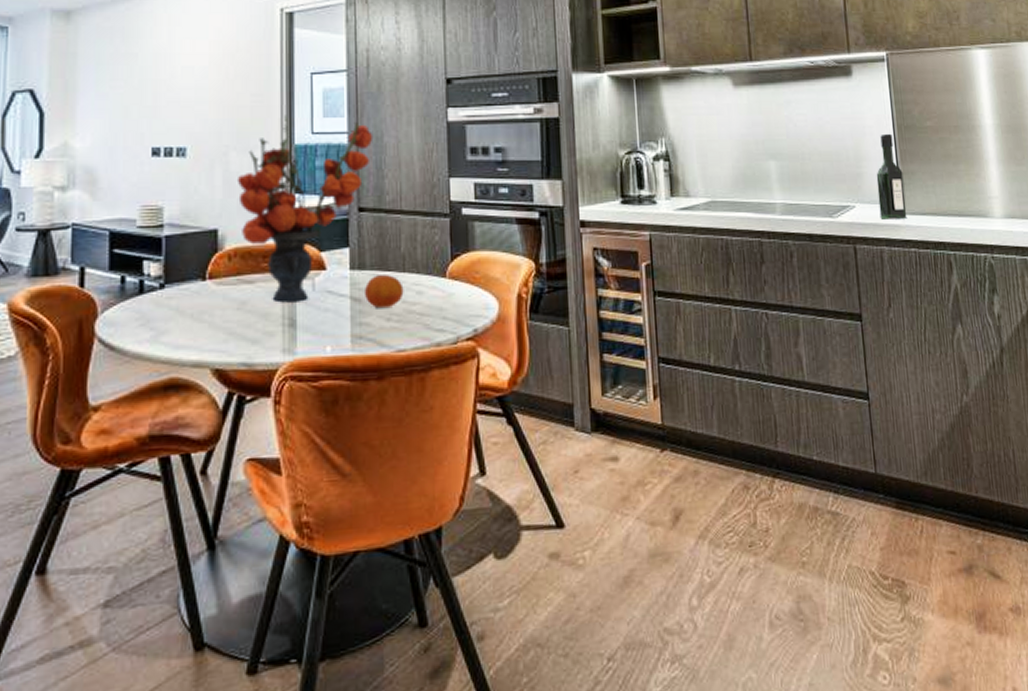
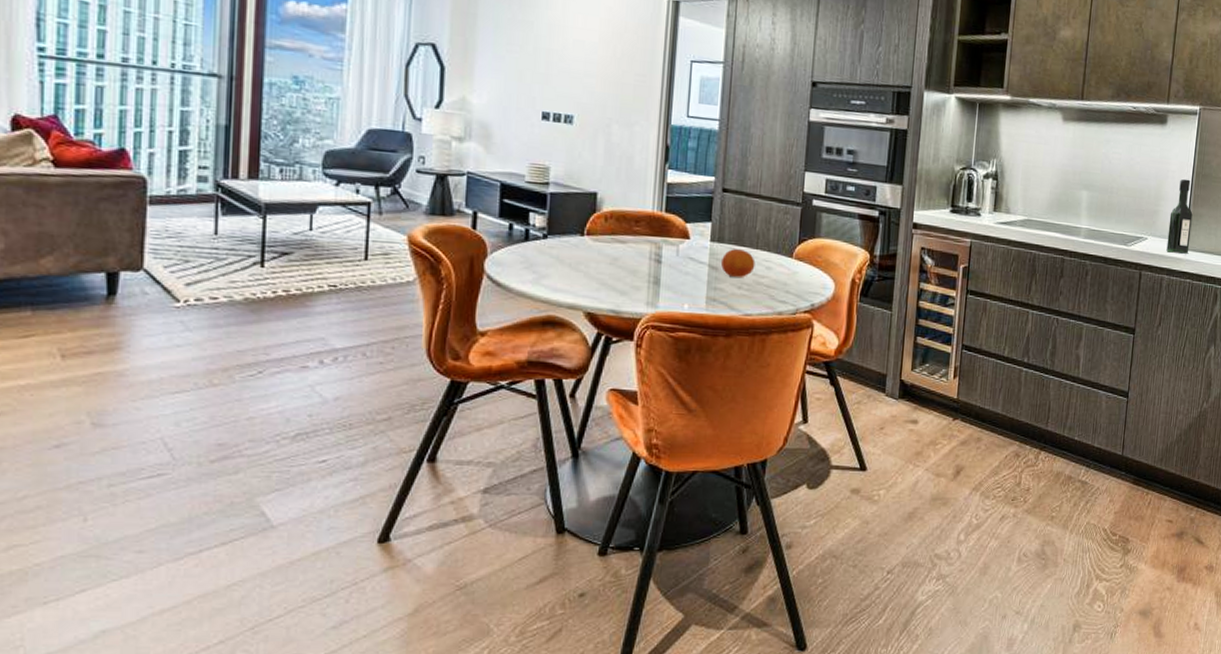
bouquet: present [236,115,374,303] -> none [617,96,742,264]

